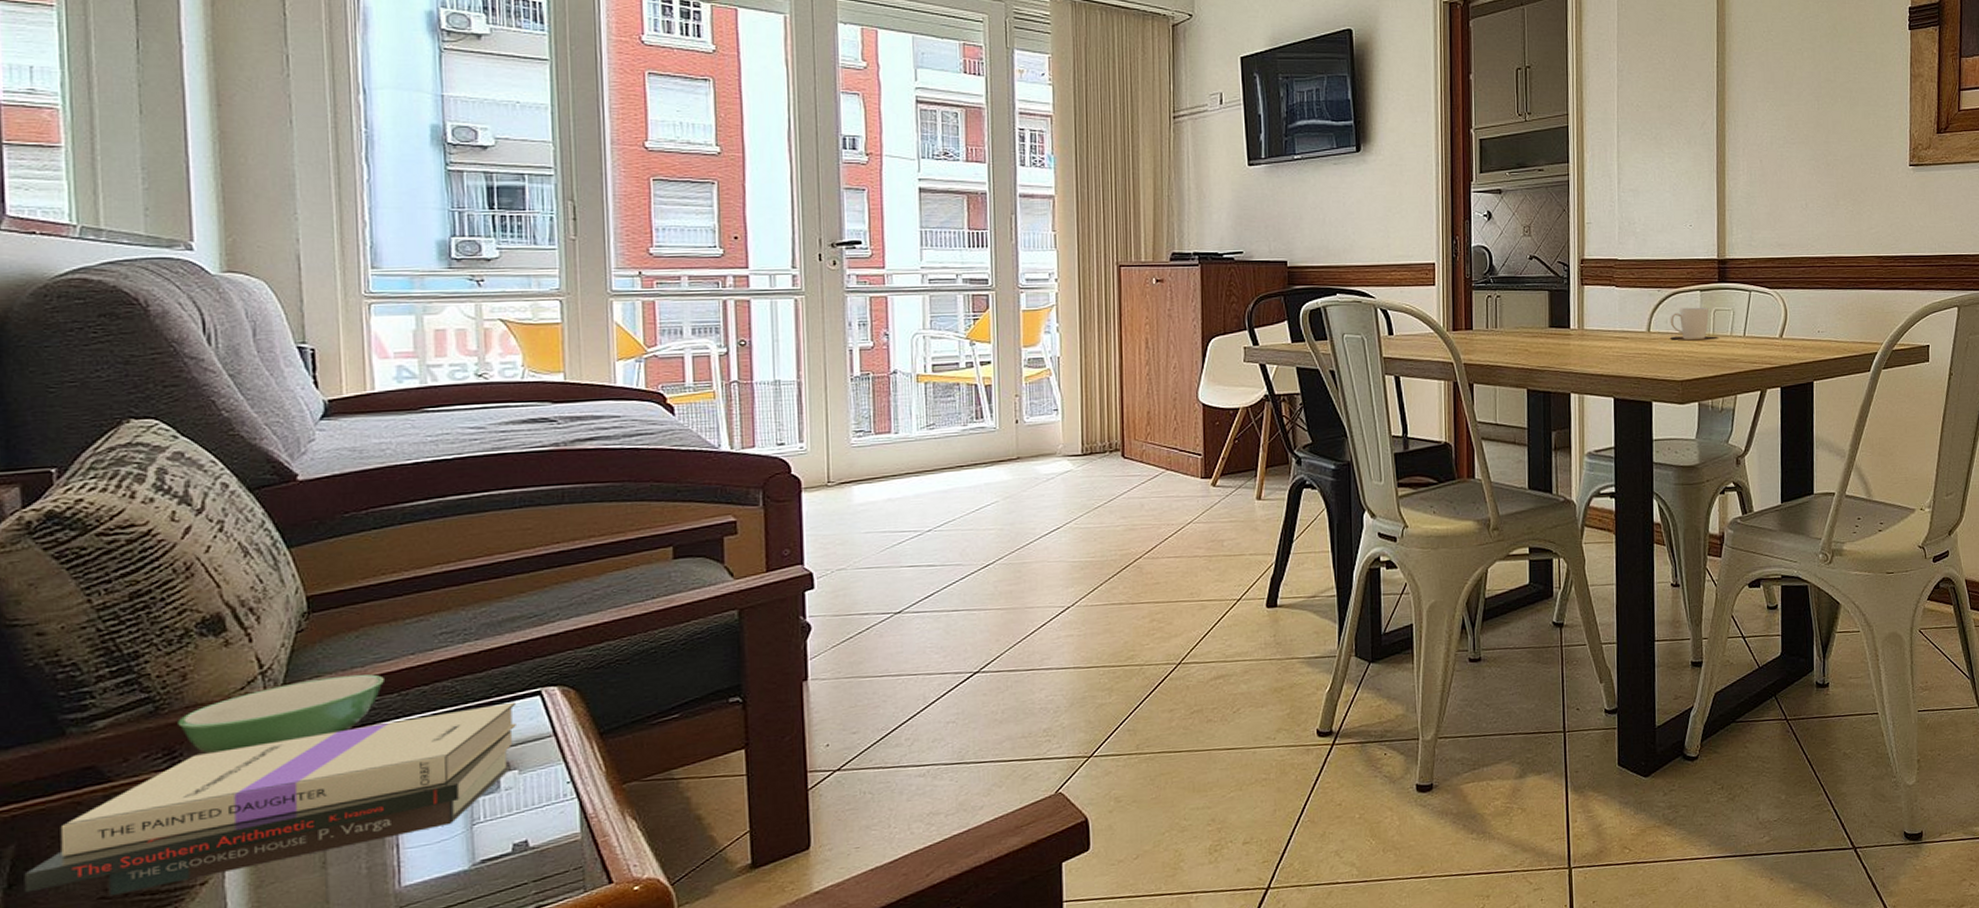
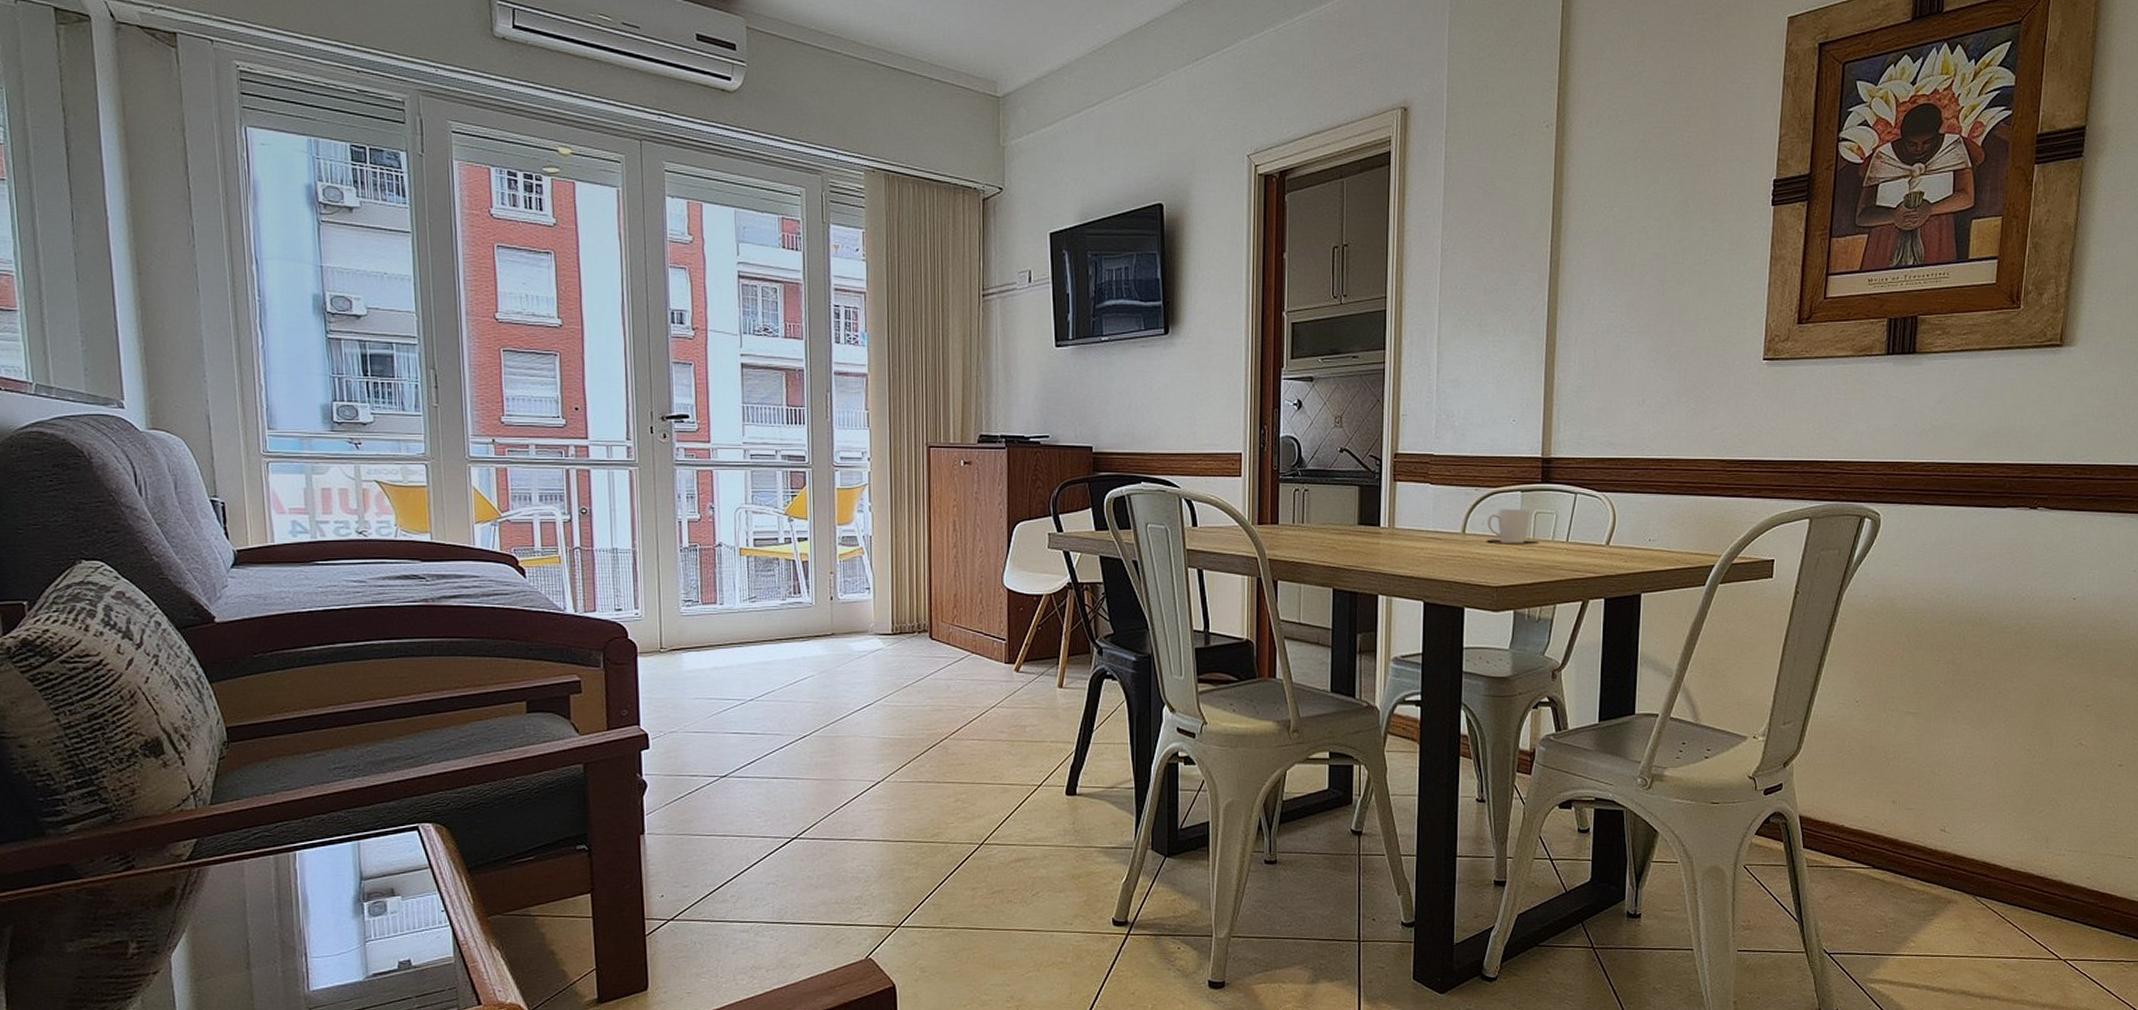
books: present [24,702,516,897] -> none [20,834,399,977]
bowl: present [178,674,386,755] -> none [130,800,292,862]

